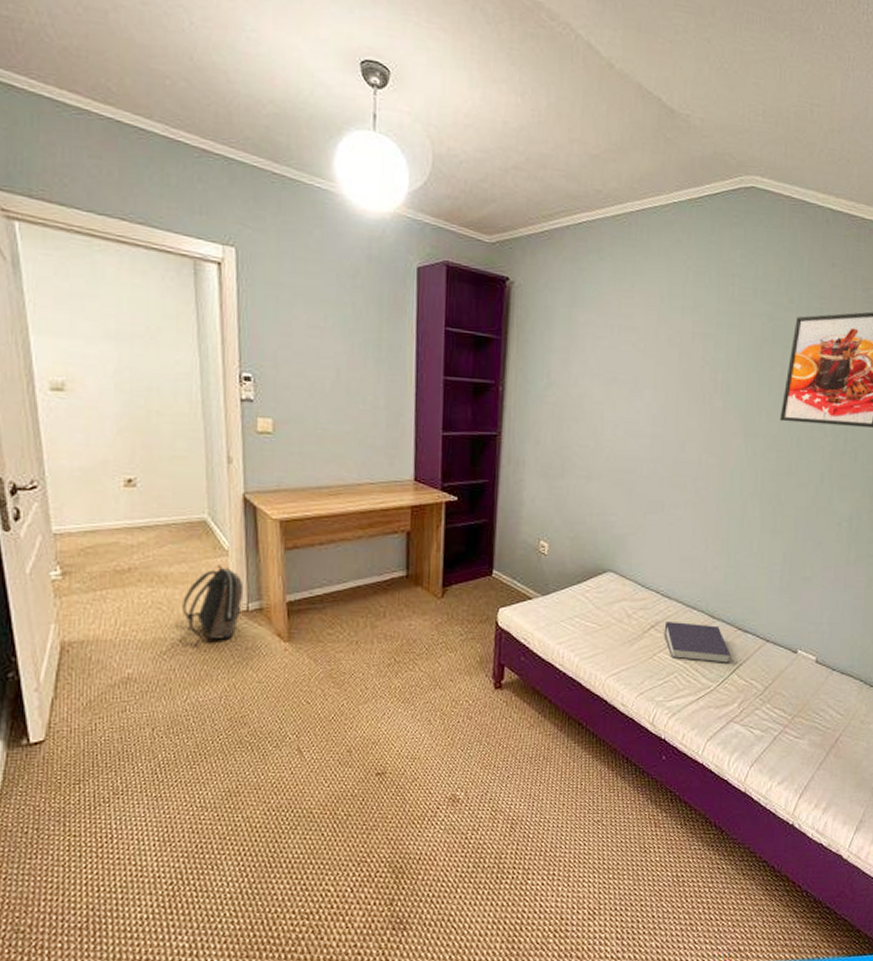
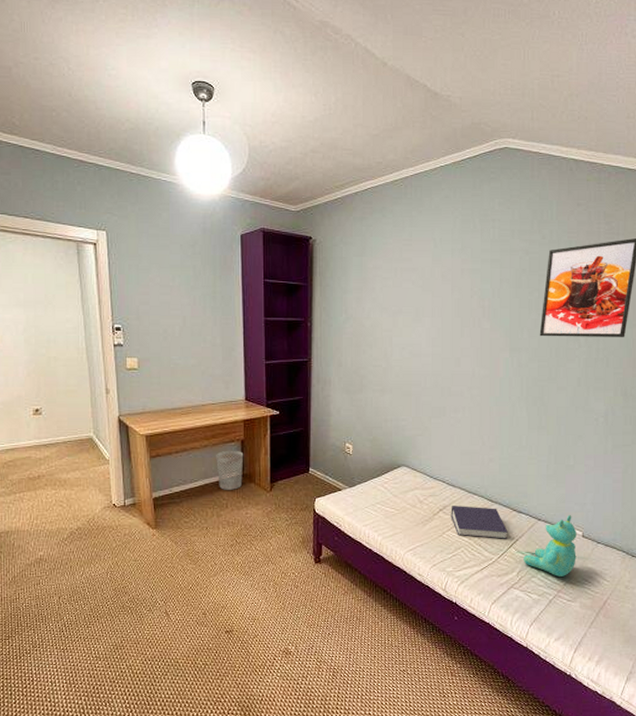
backpack: present [182,565,244,647] -> none [77,471,121,535]
wastebasket: none [371,543,410,595] -> present [215,450,244,490]
teddy bear: none [747,636,810,709] -> present [523,515,577,577]

